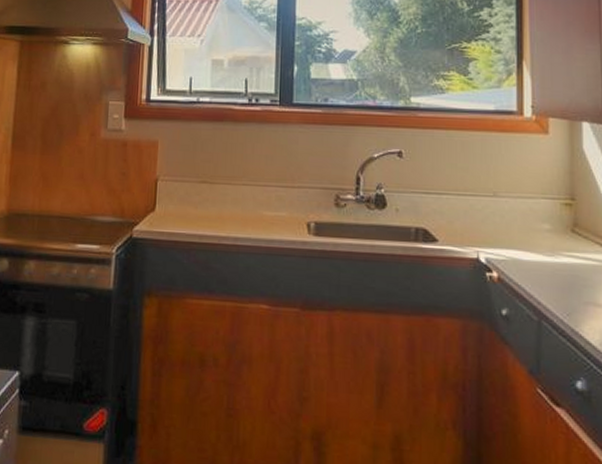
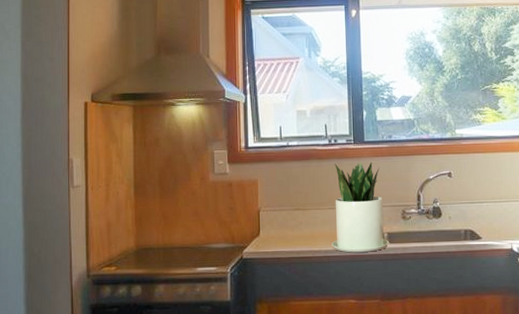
planter: none [242,128,317,245] -> present [331,161,390,253]

